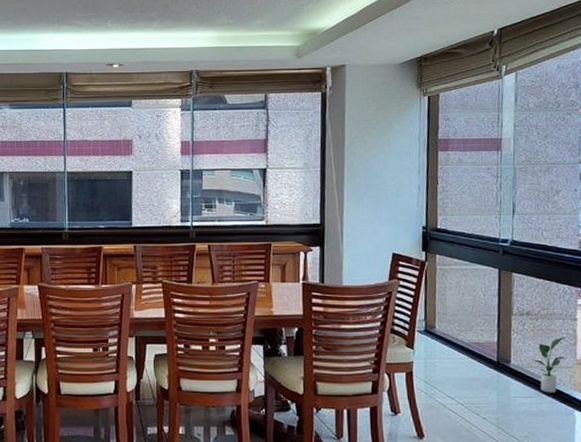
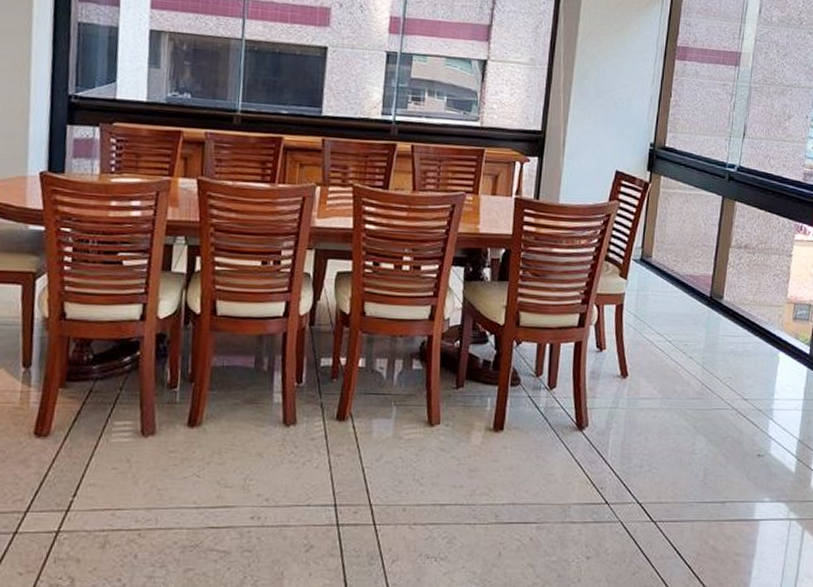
potted plant: present [532,337,567,393] -> none [744,274,779,333]

